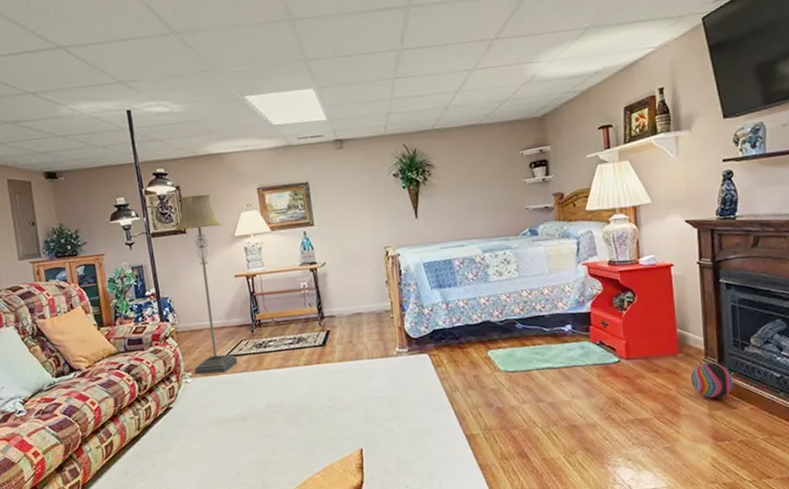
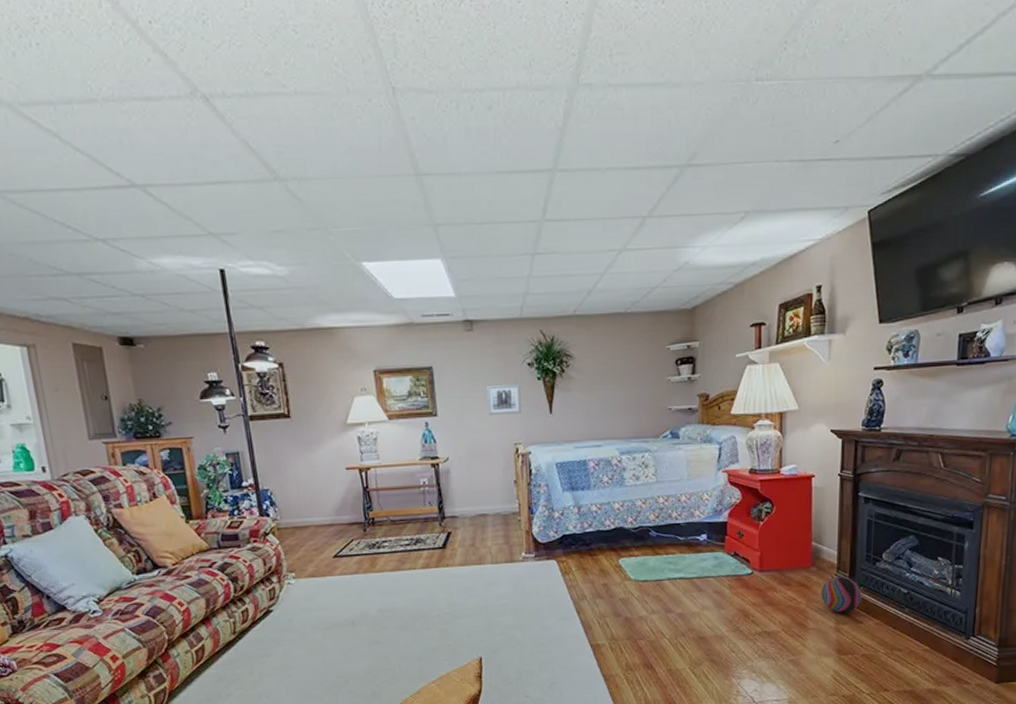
floor lamp: present [174,194,238,375] -> none [276,374,348,576]
wall art: none [356,193,390,222] -> present [486,384,522,415]

